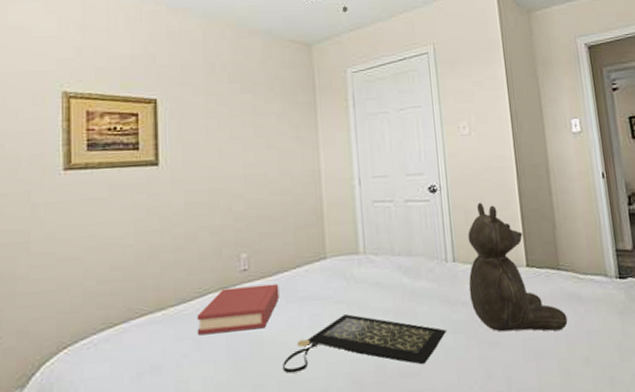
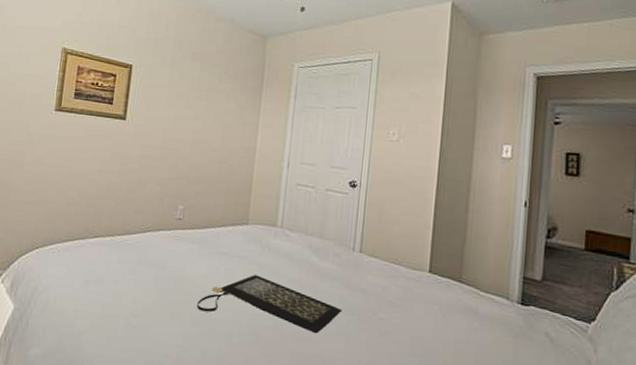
hardback book: present [196,283,280,336] -> none [134,230,205,270]
teddy bear: present [468,202,568,332] -> none [369,204,460,337]

